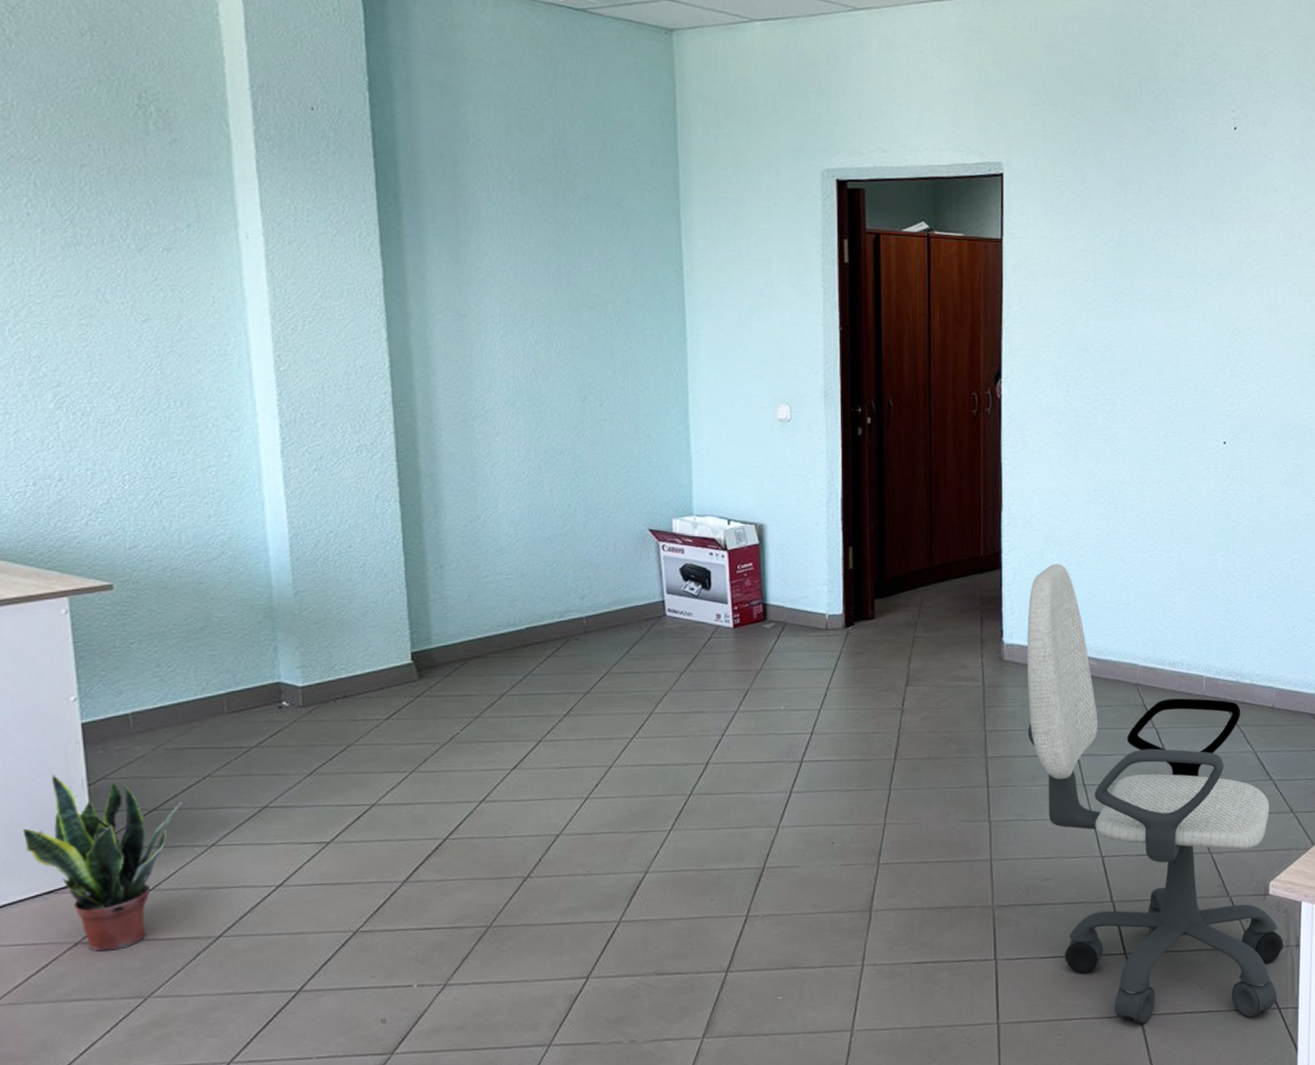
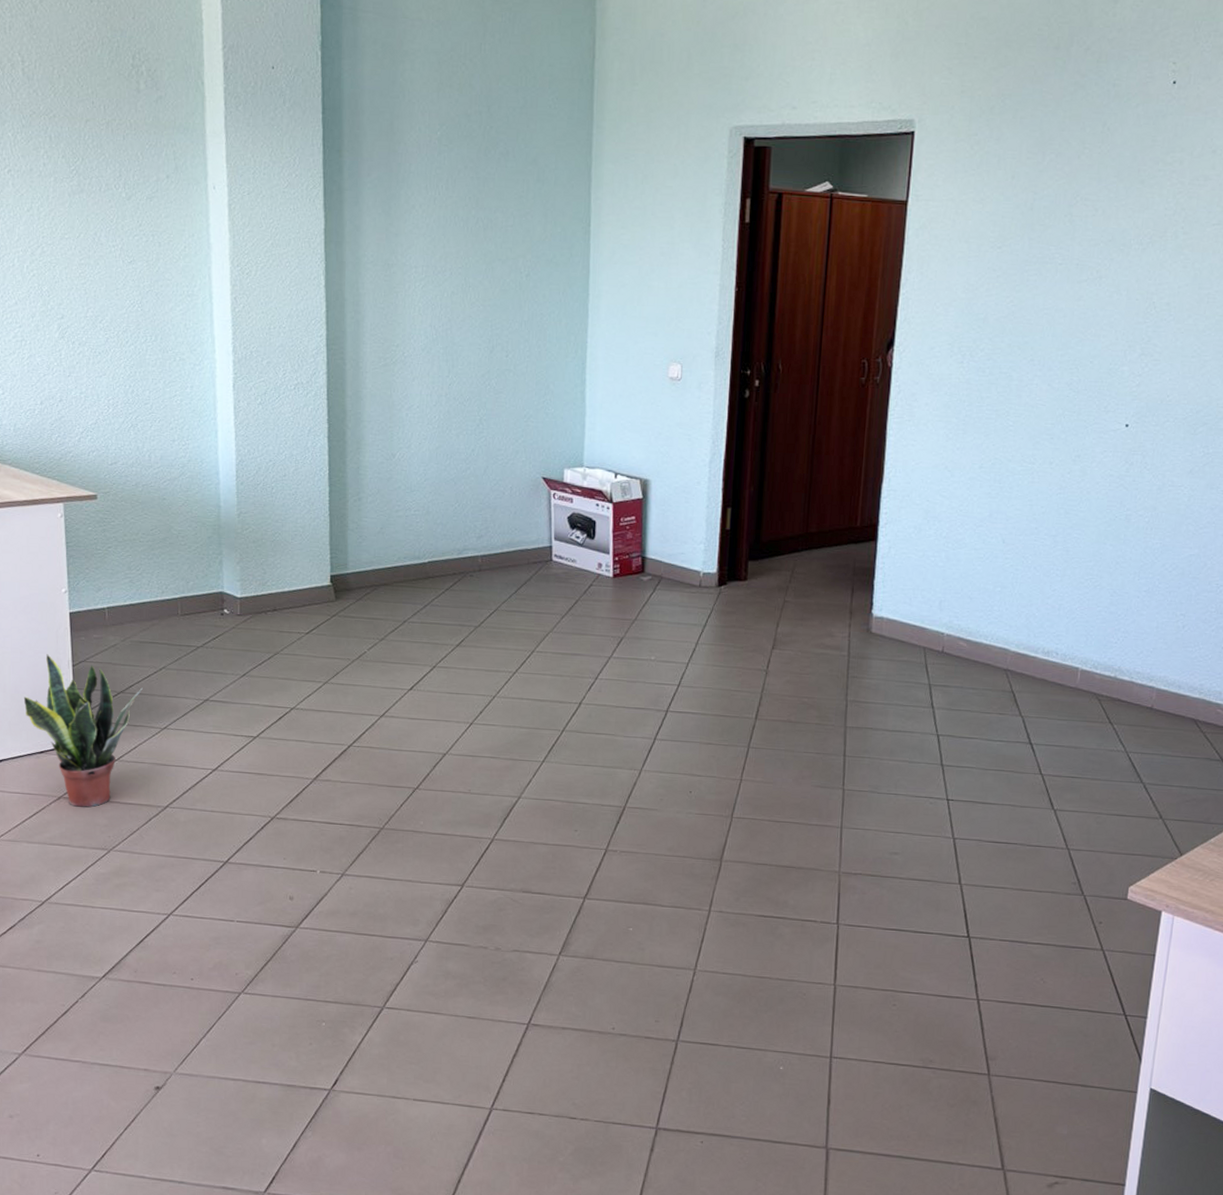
office chair: present [1027,563,1283,1024] -> none [888,539,1137,1020]

